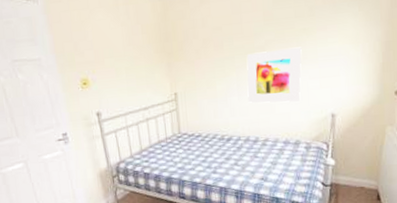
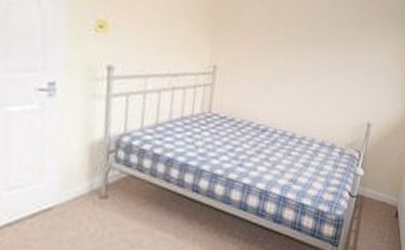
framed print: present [246,47,302,103] -> none [292,44,351,104]

